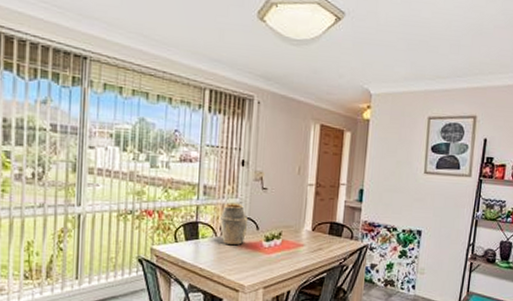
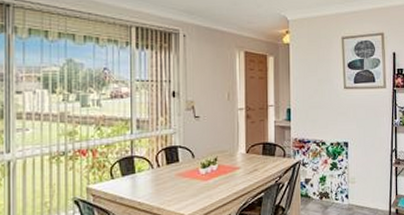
vase: present [220,203,249,246] -> none [155,133,184,176]

